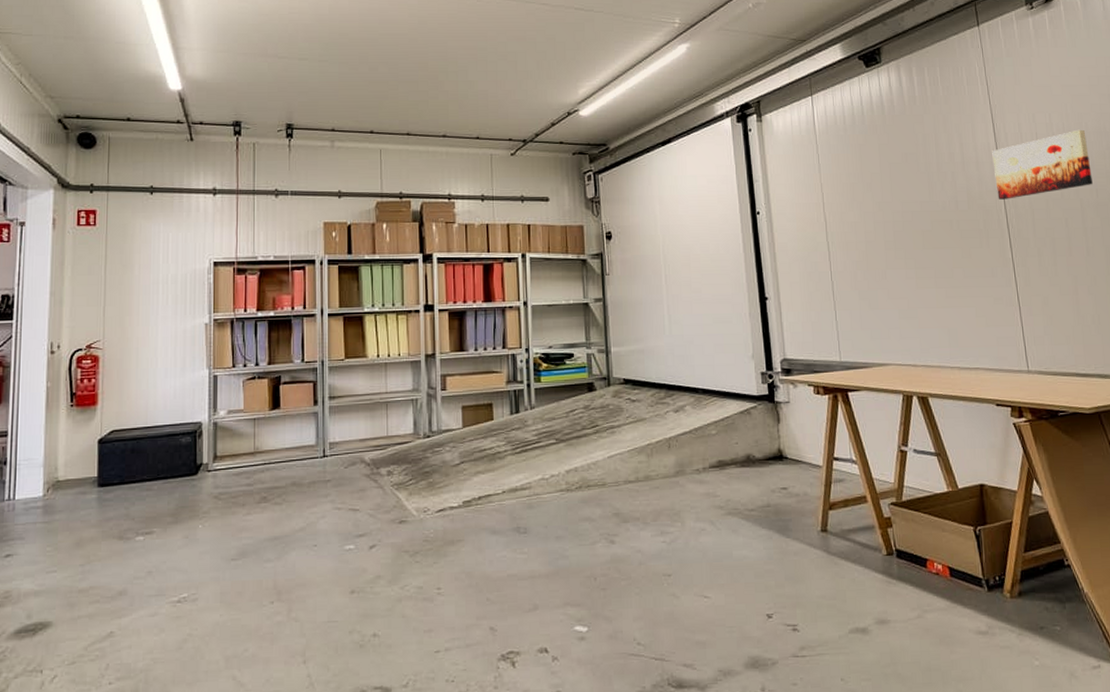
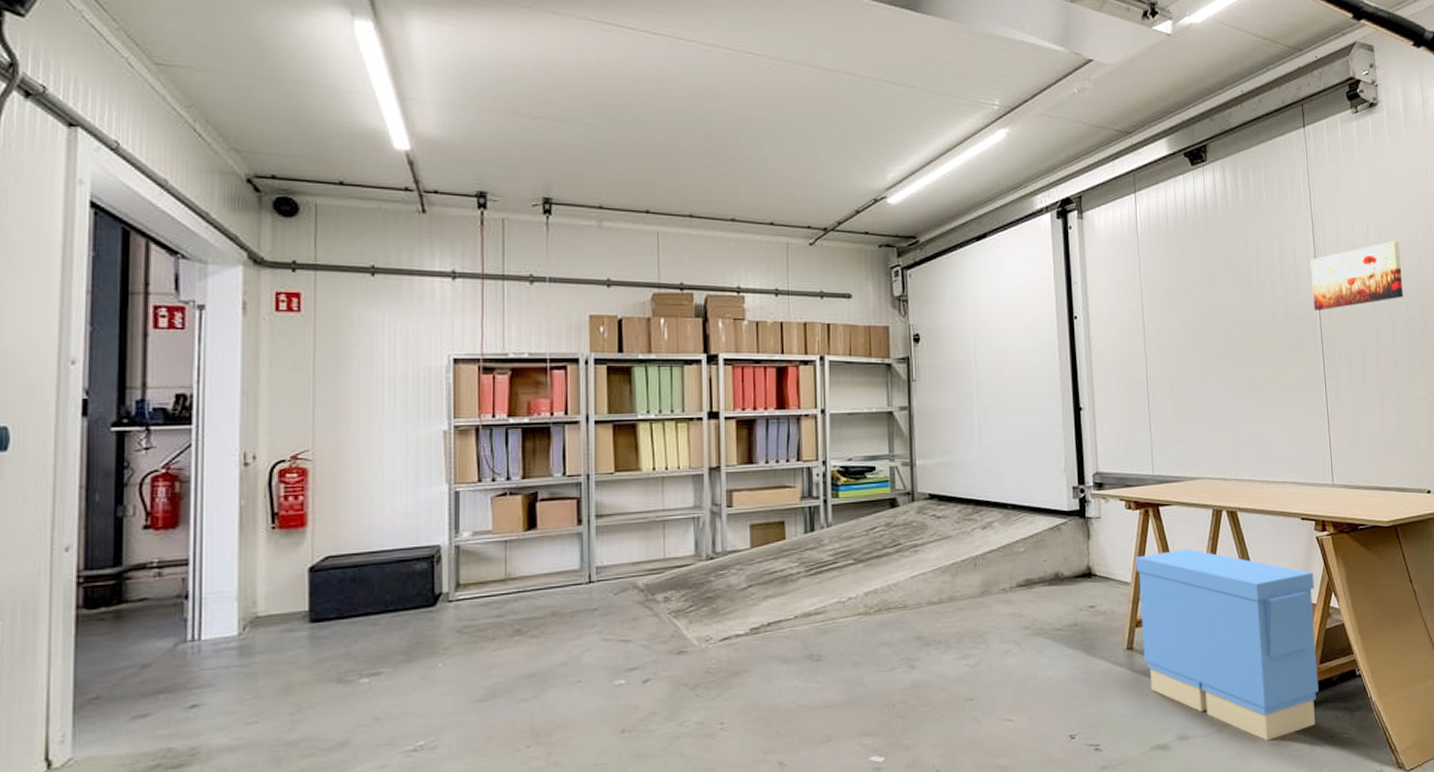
storage box: none [826,434,1024,629] -> present [1136,549,1319,741]

